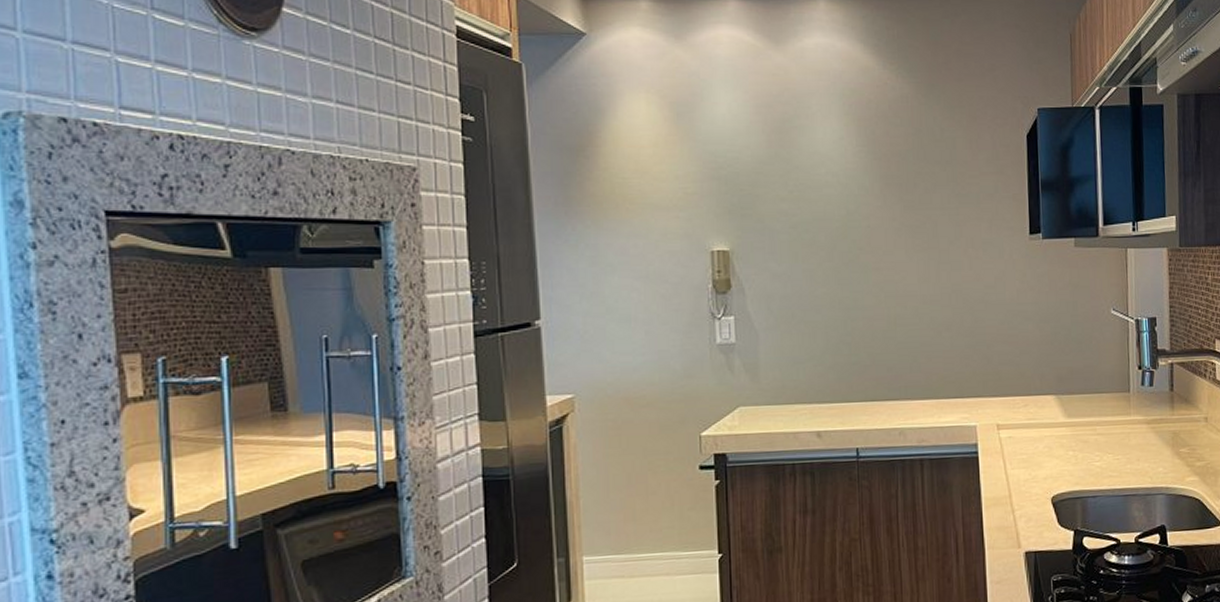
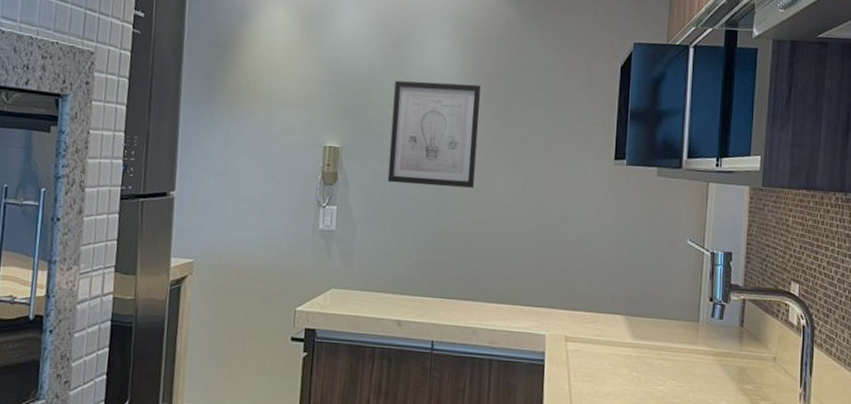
wall art: none [784,167,885,284] -> present [387,80,482,188]

